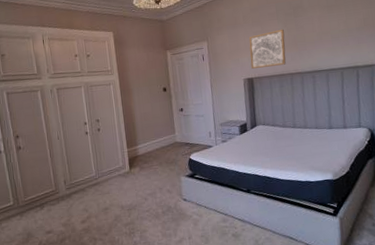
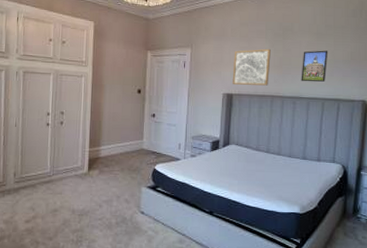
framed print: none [316,21,342,55] -> present [301,50,328,82]

